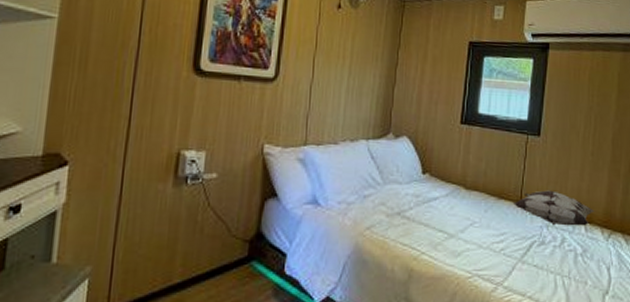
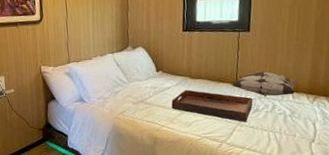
serving tray: none [437,204,539,259] -> present [171,90,253,123]

